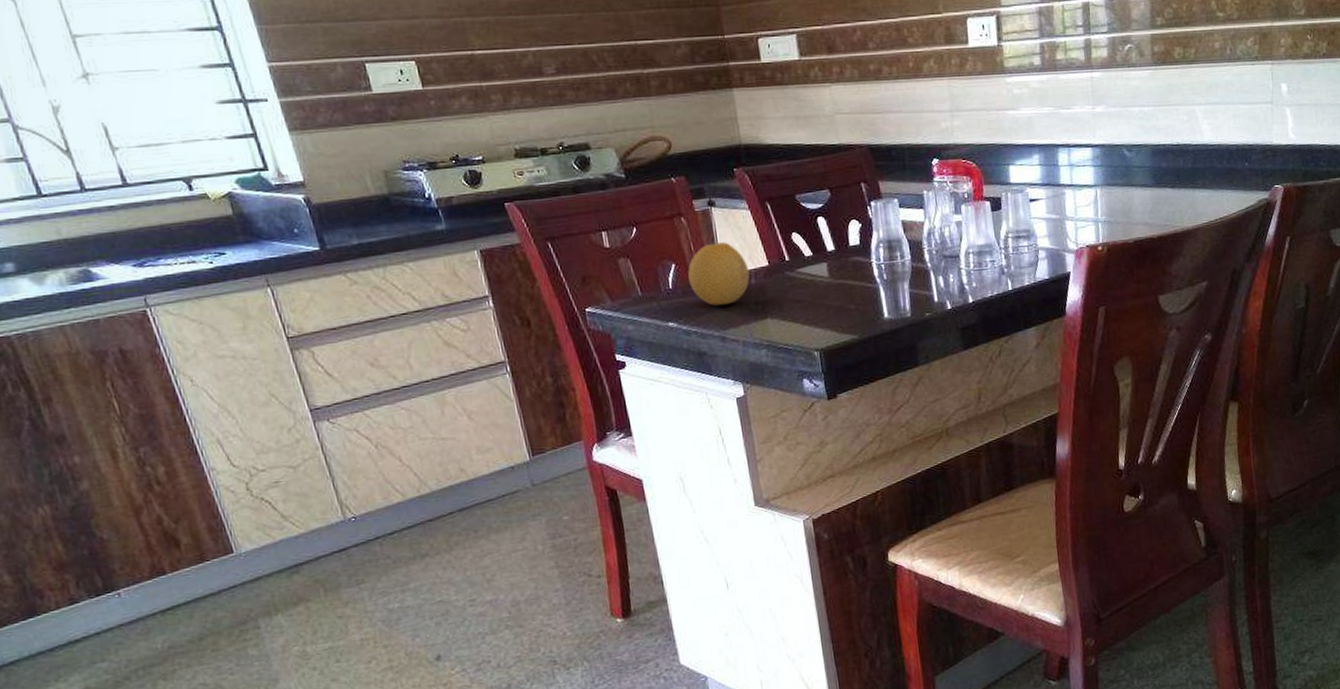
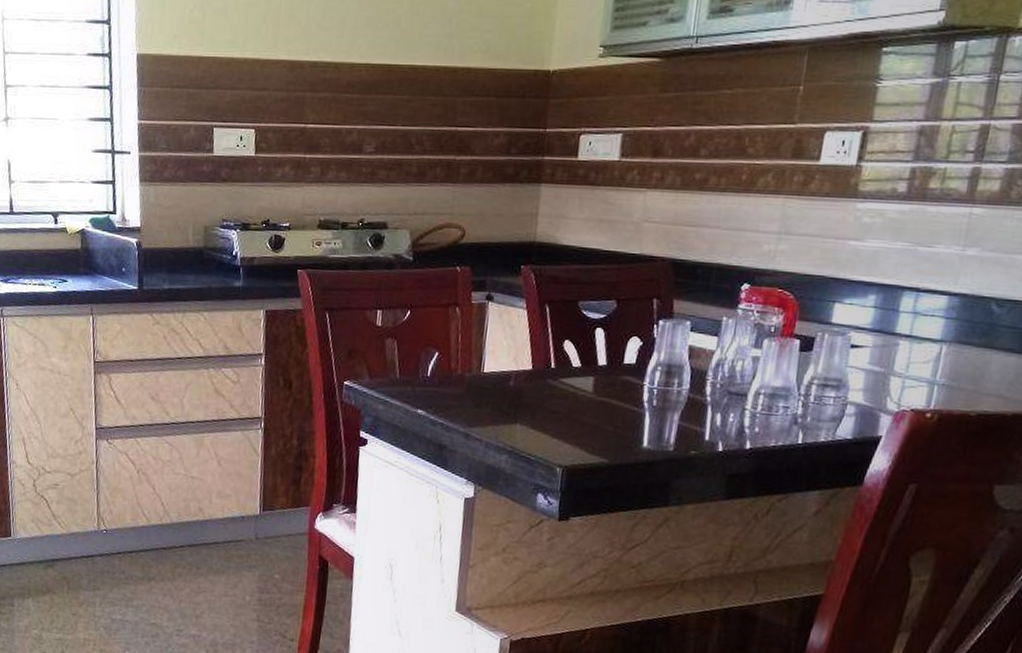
fruit: present [688,242,750,306] -> none [448,337,511,403]

